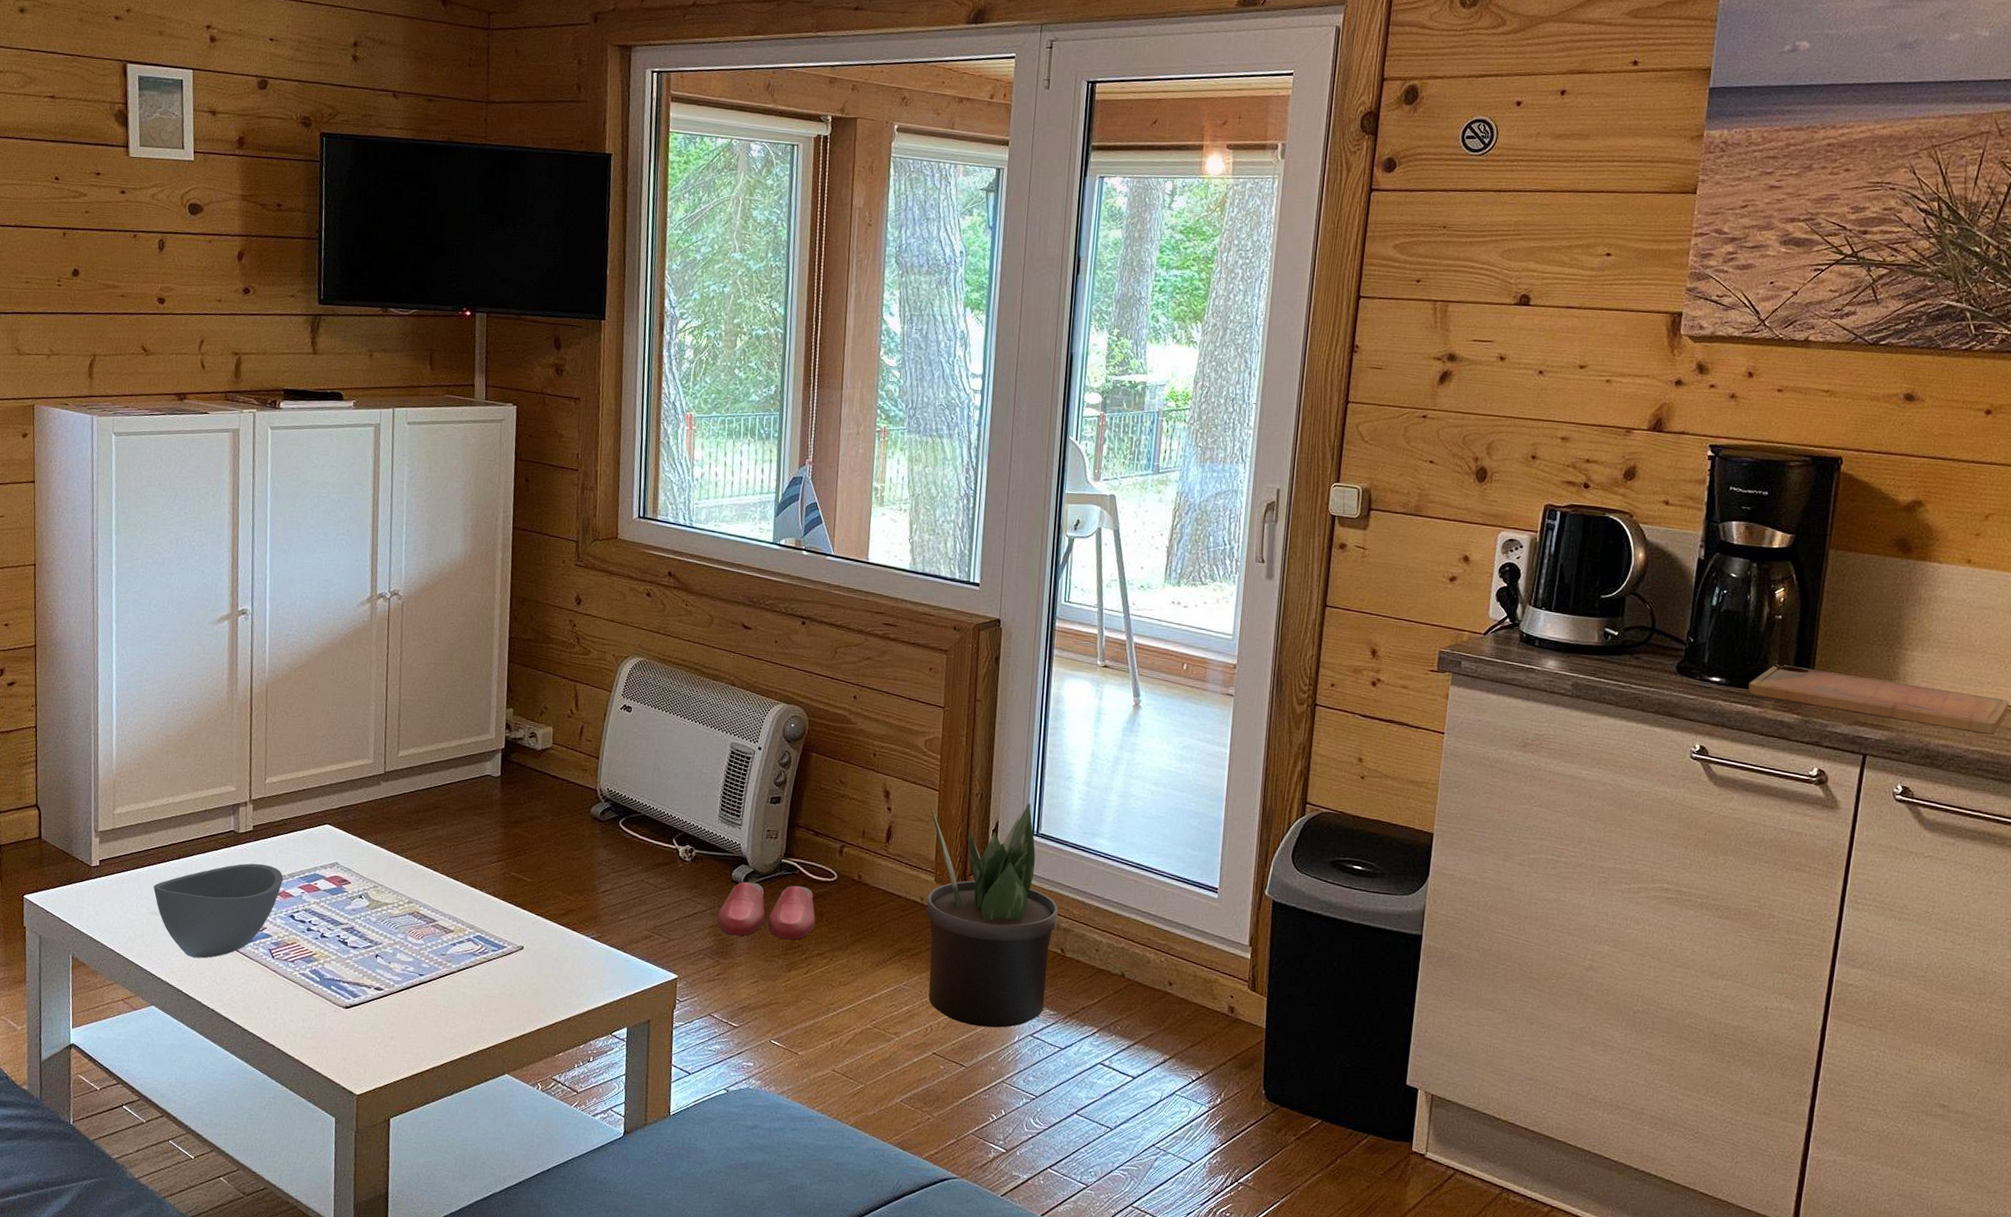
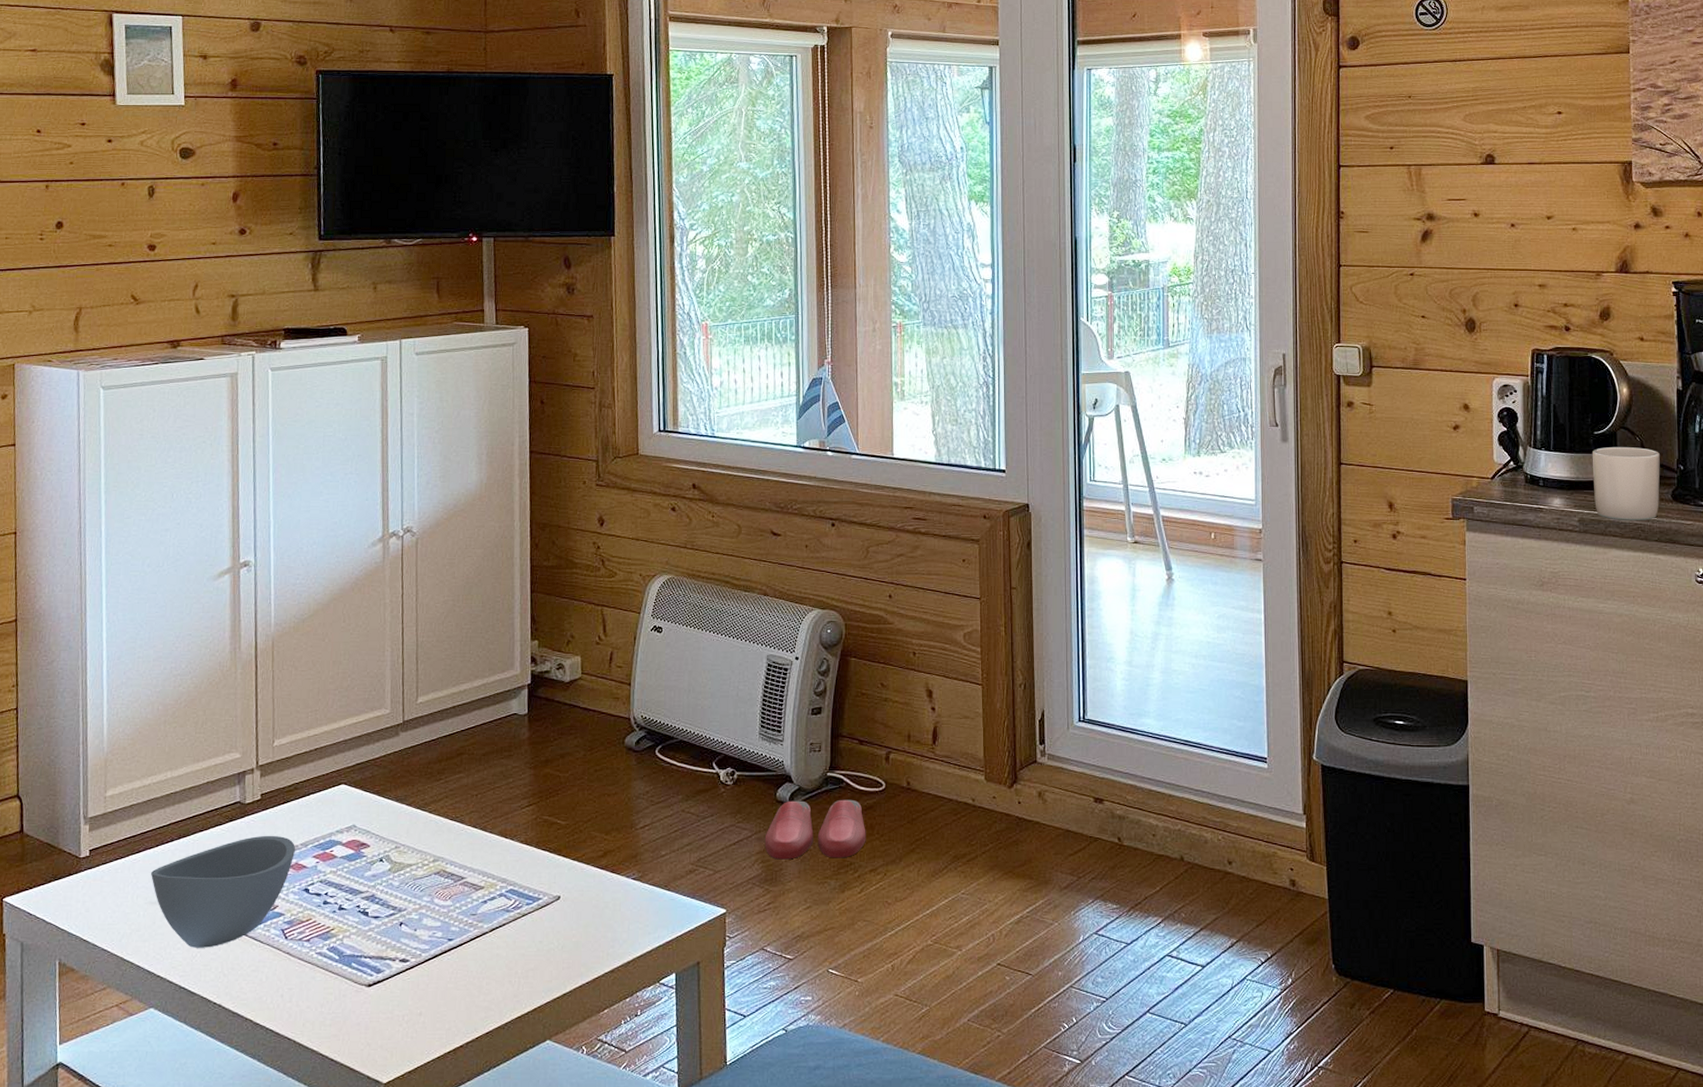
planter: present [926,801,1058,1028] -> none [973,688,1111,930]
mug: none [1591,612,1671,692] -> present [1591,446,1661,522]

